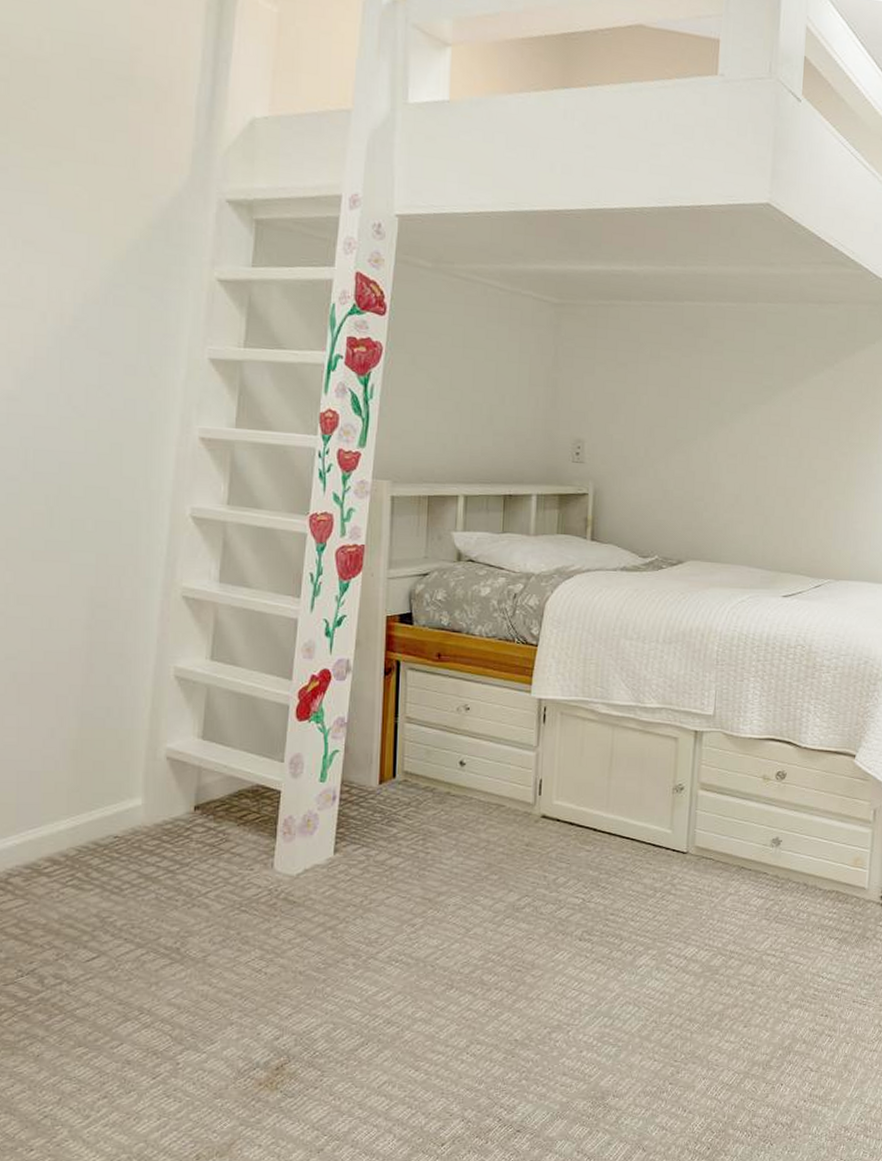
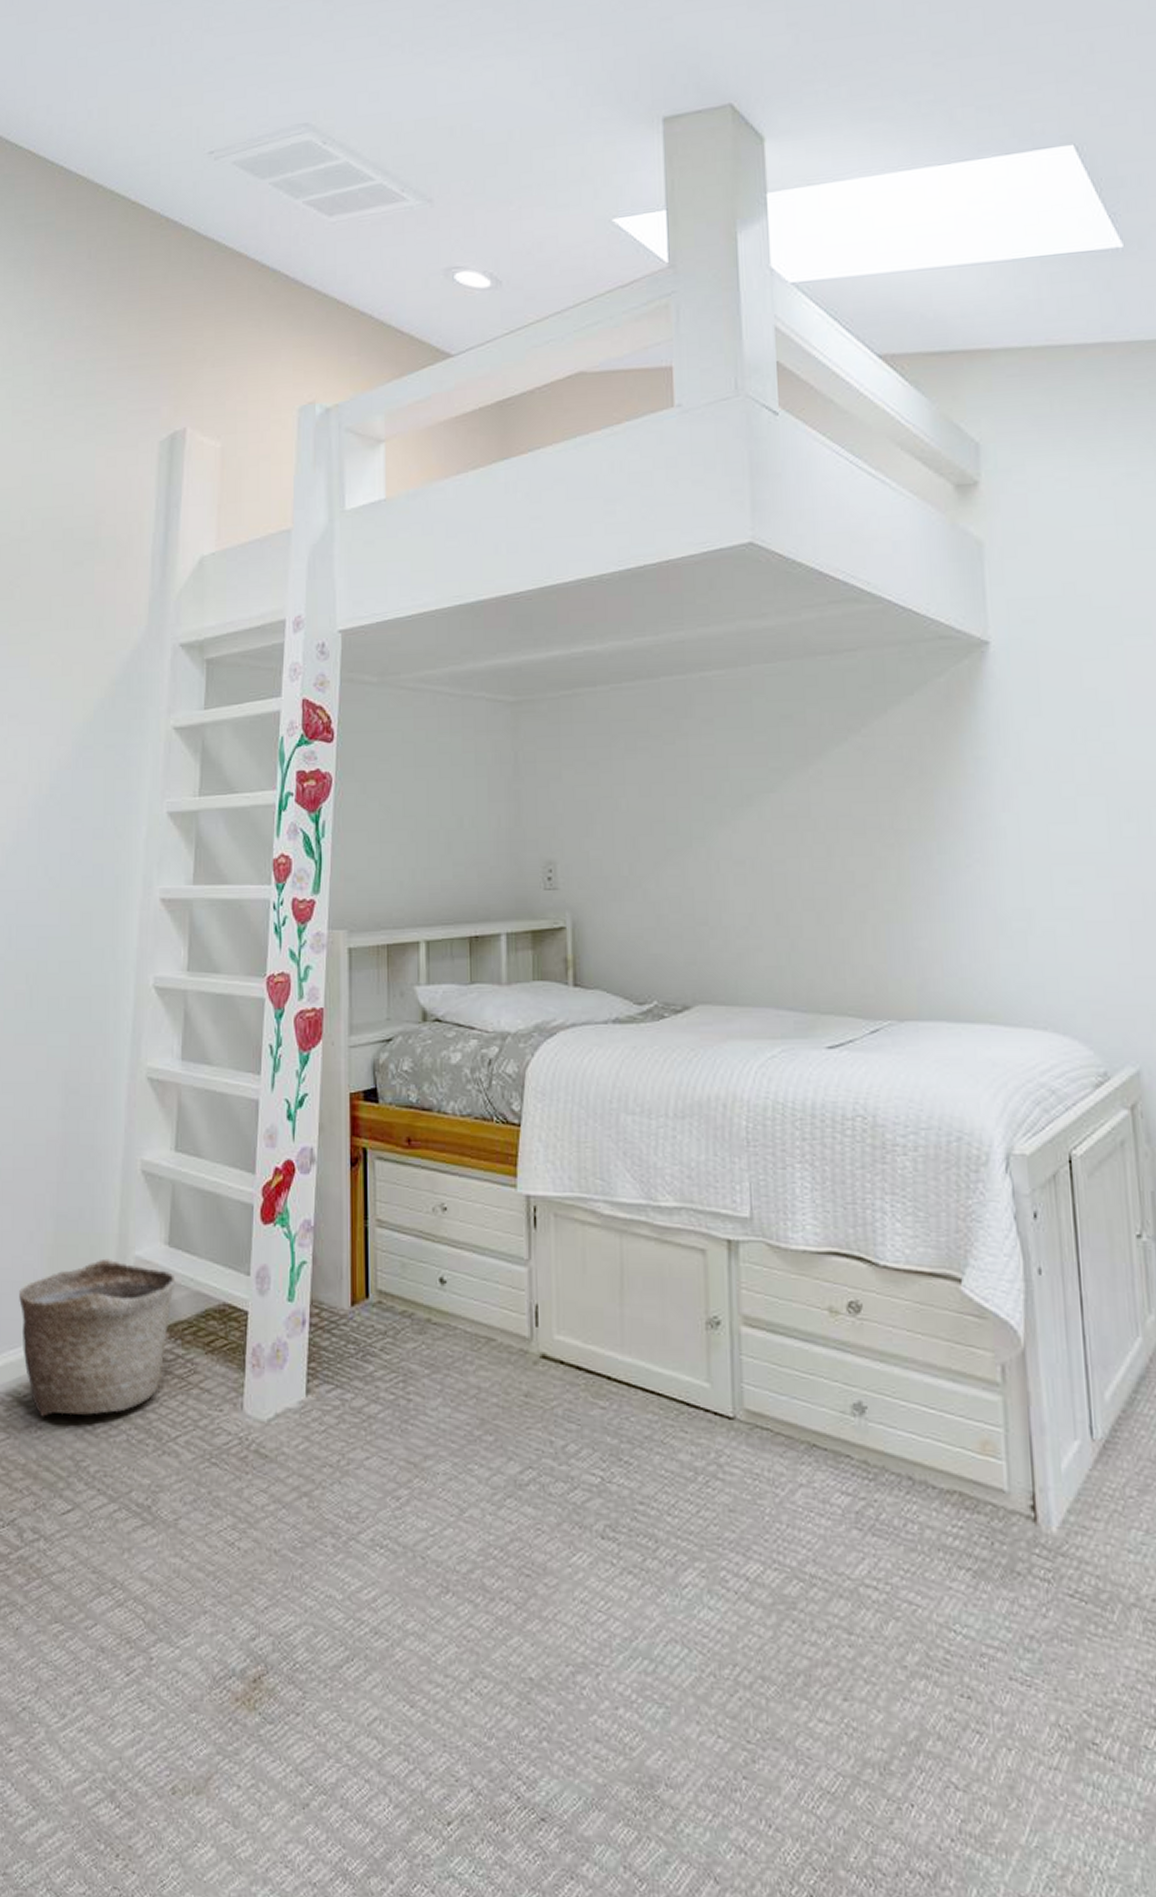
basket: none [39,750,209,884] -> present [19,1258,176,1417]

